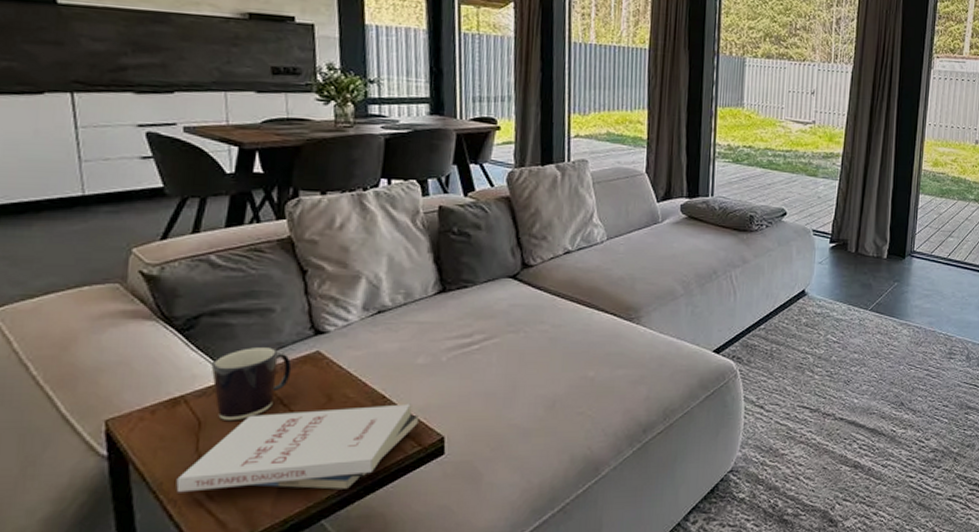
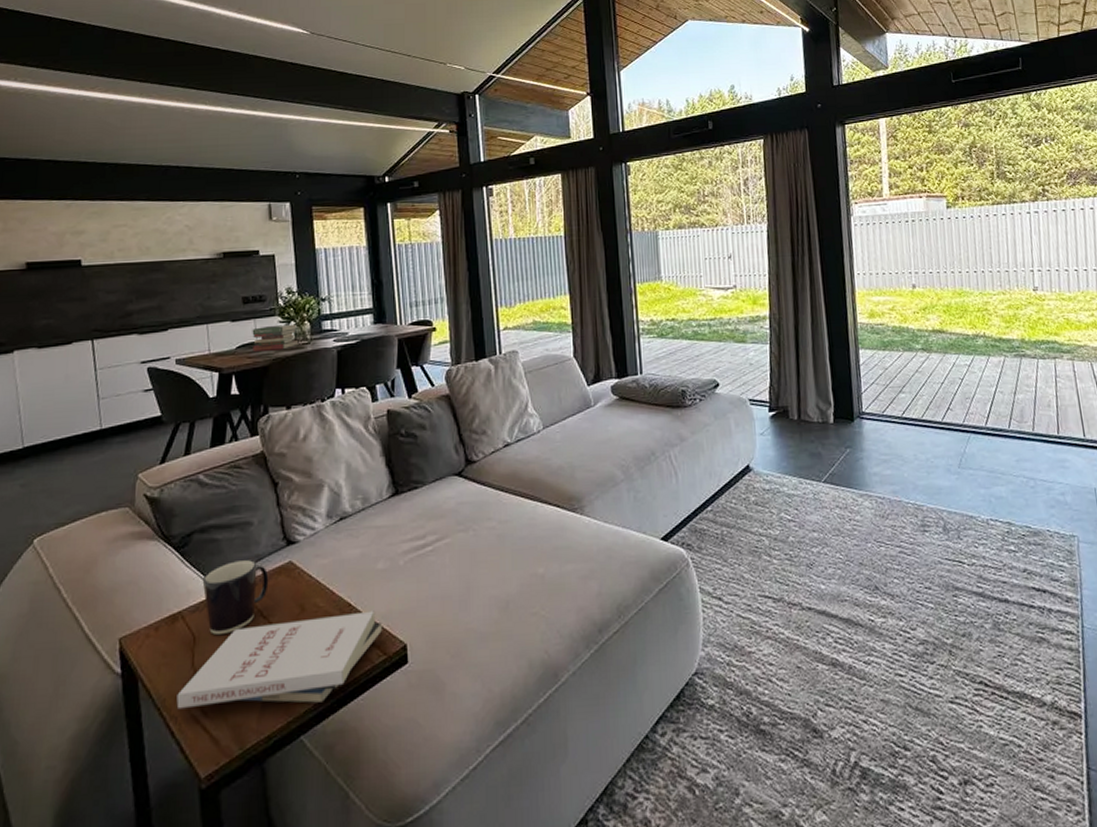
books: none [282,102,340,131] -> present [252,324,299,352]

